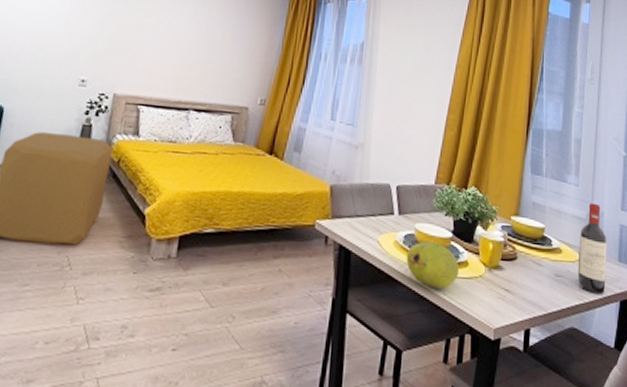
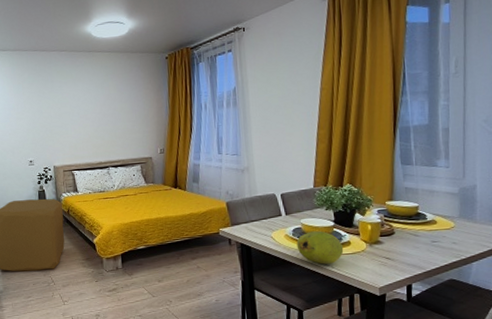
wine bottle: present [577,202,607,295] -> none [452,179,482,252]

